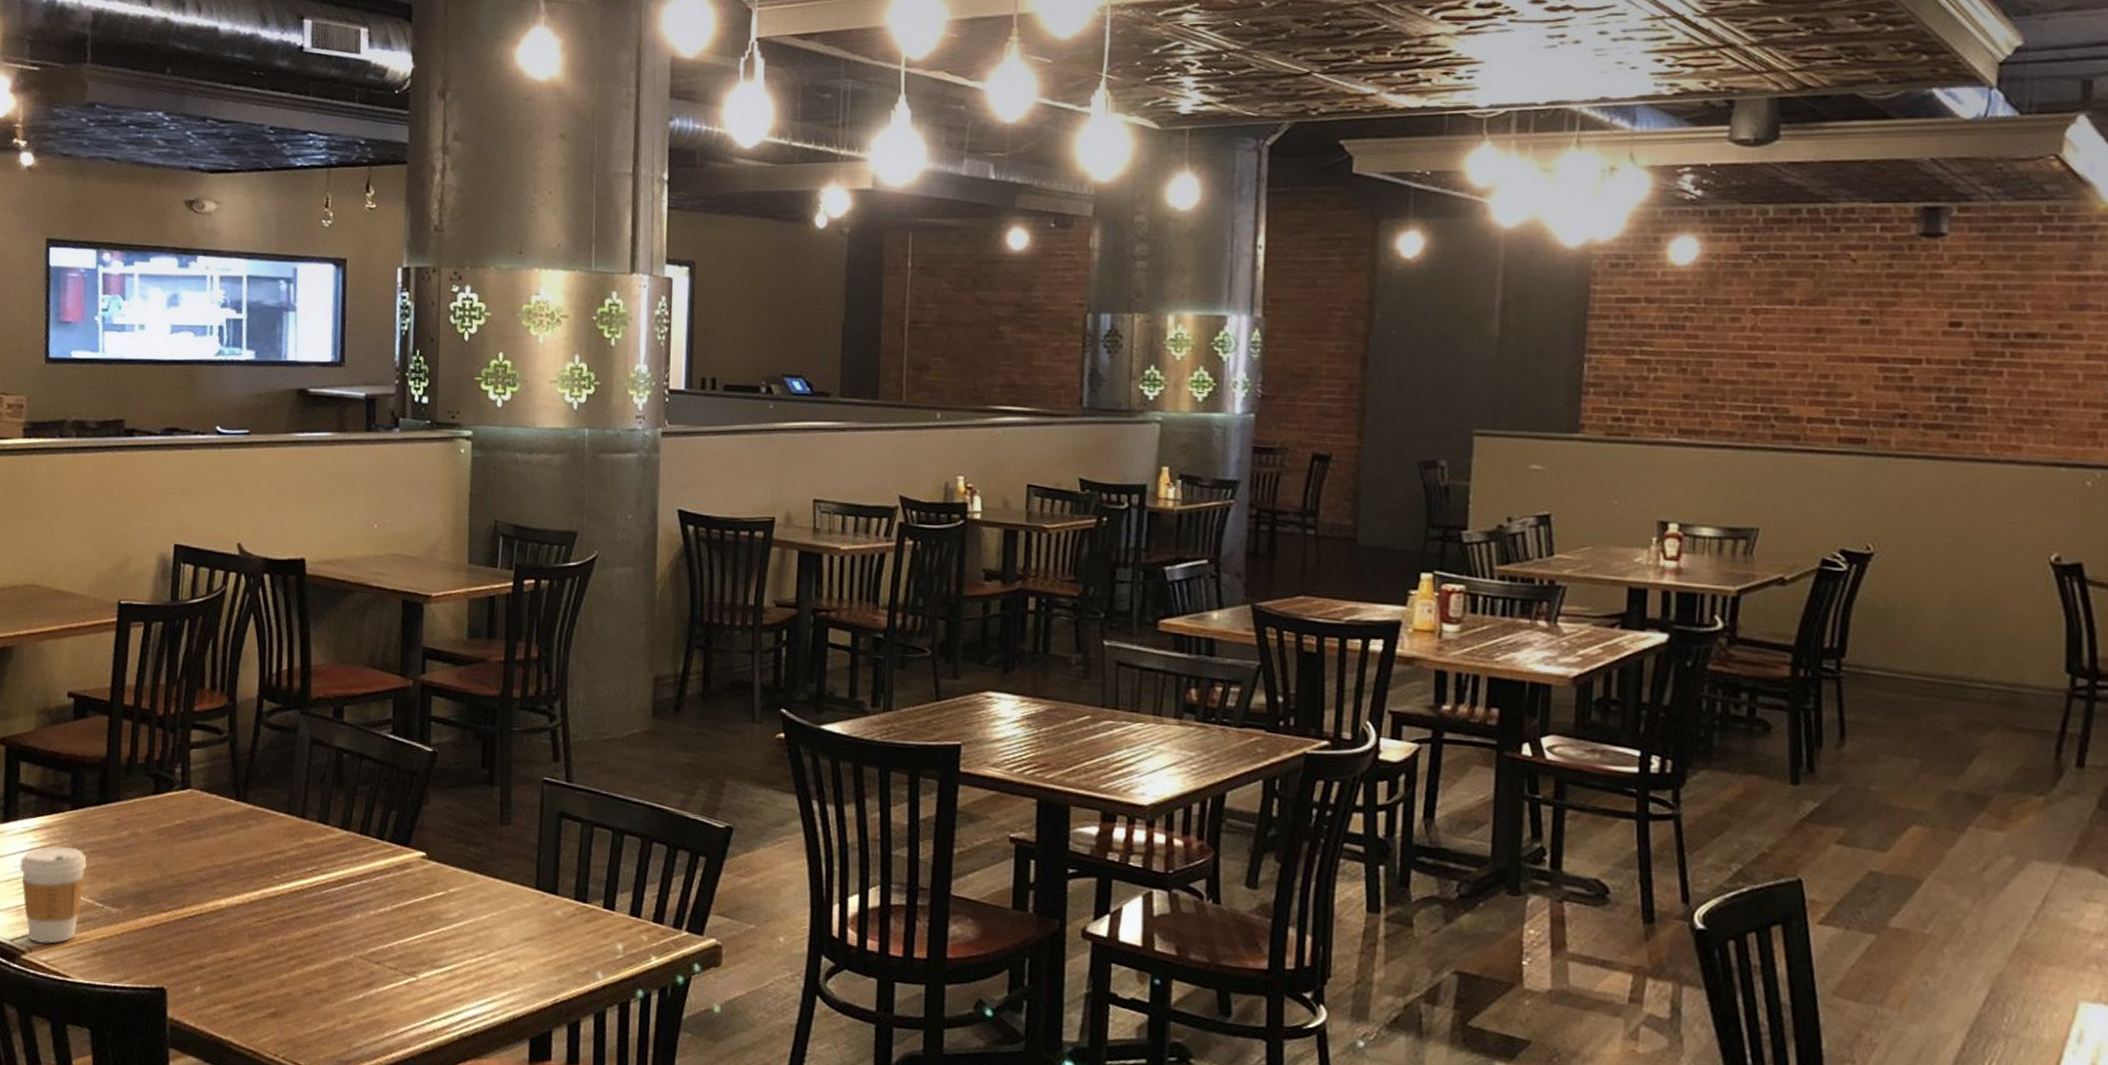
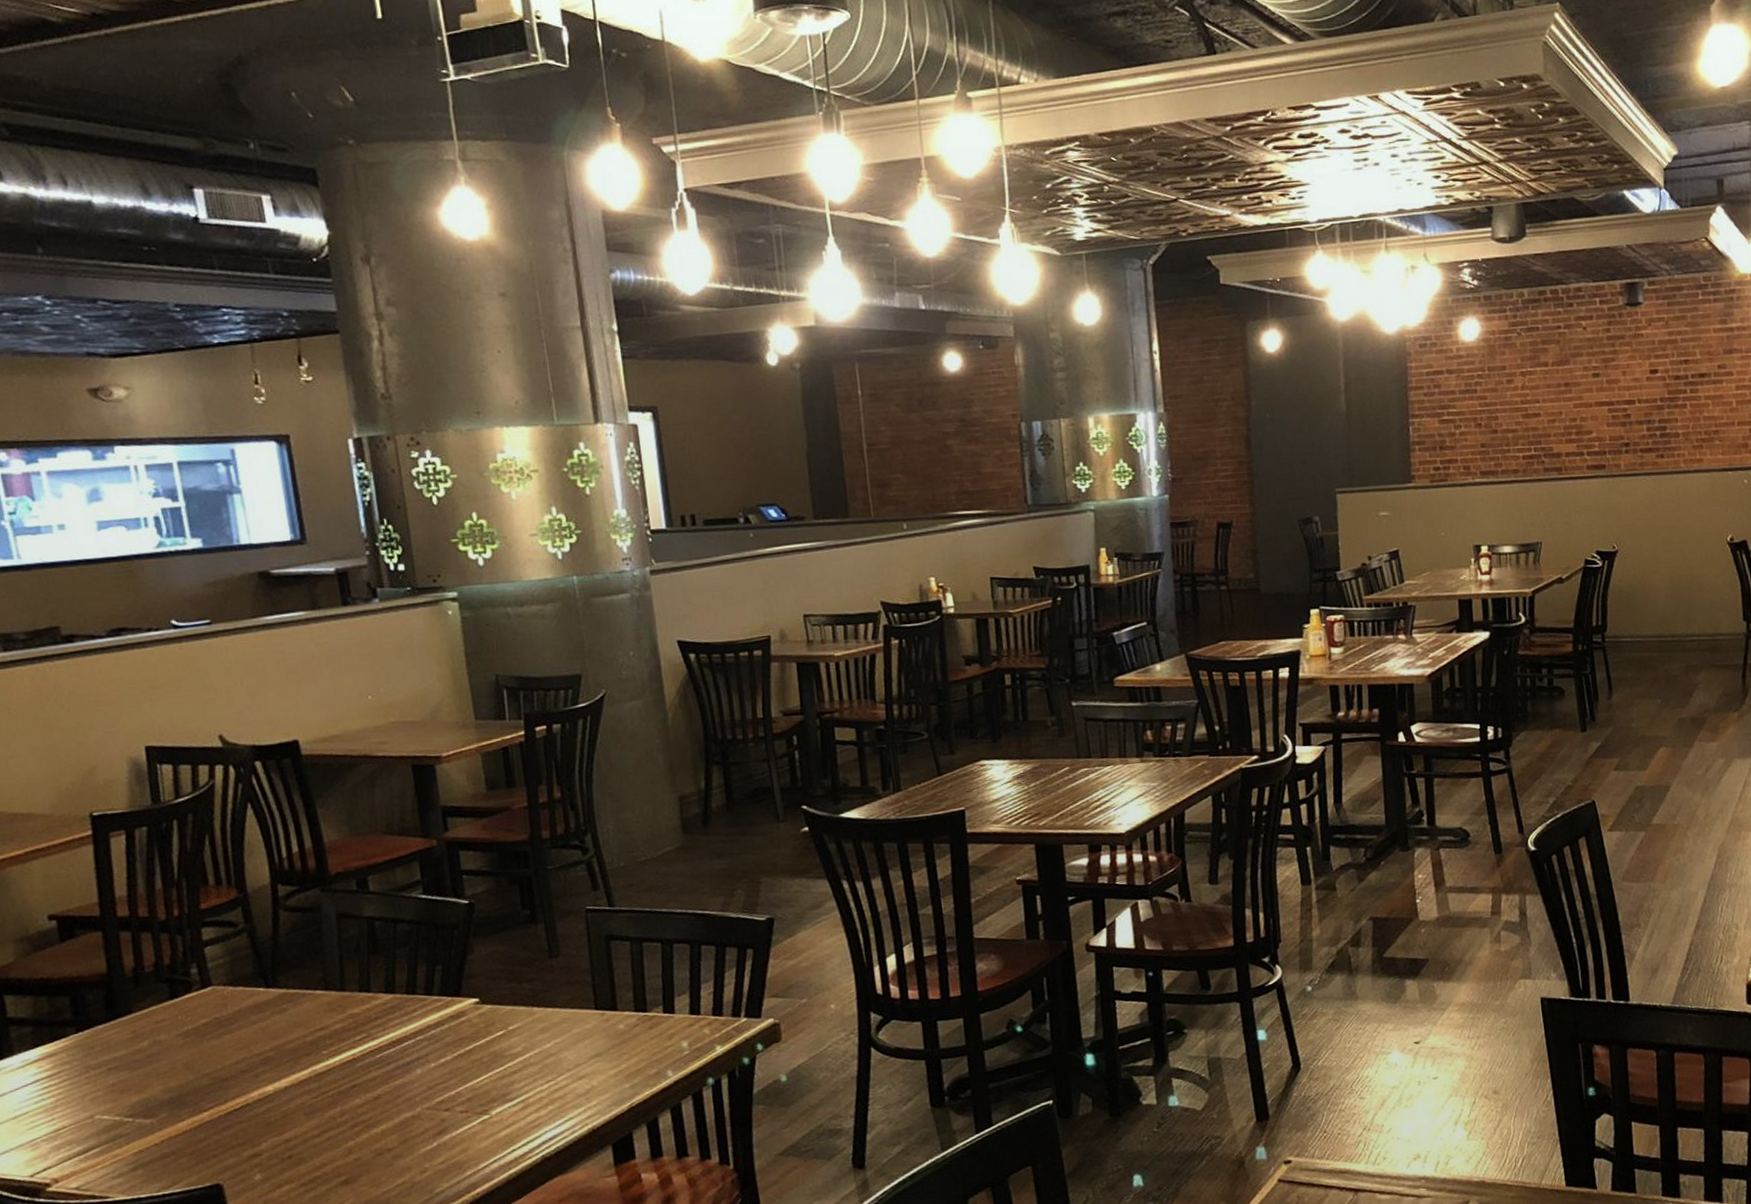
coffee cup: present [20,846,87,944] -> none [25,1070,108,1172]

